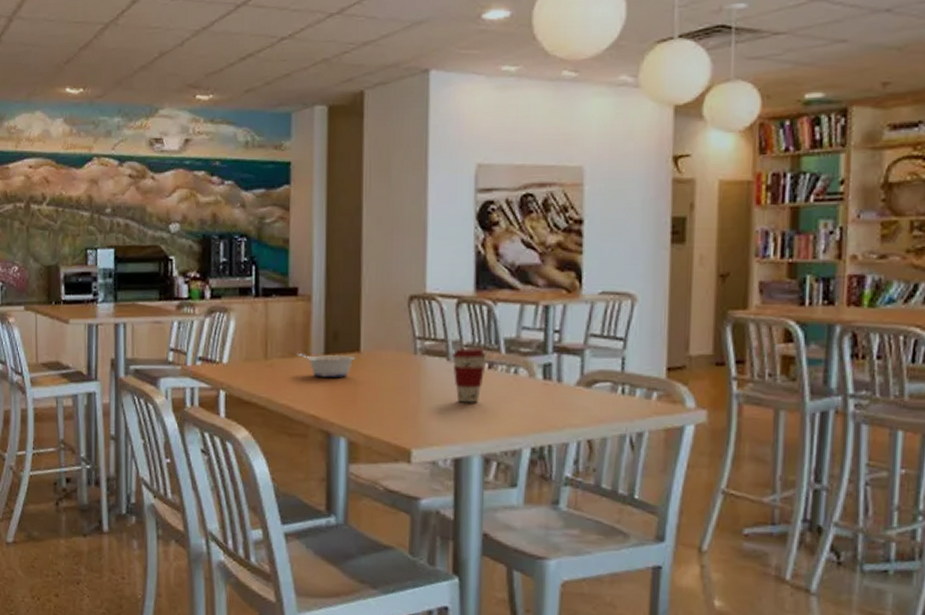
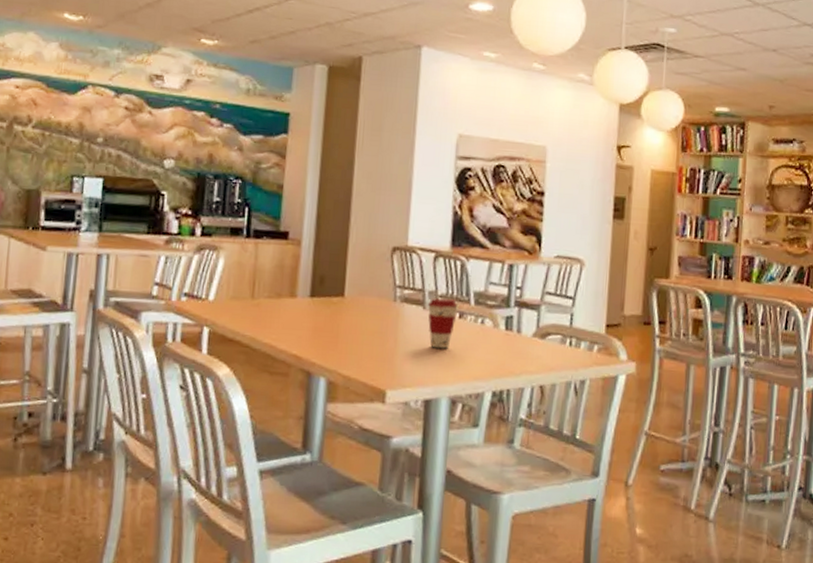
legume: present [298,353,356,377] -> none [284,295,340,320]

